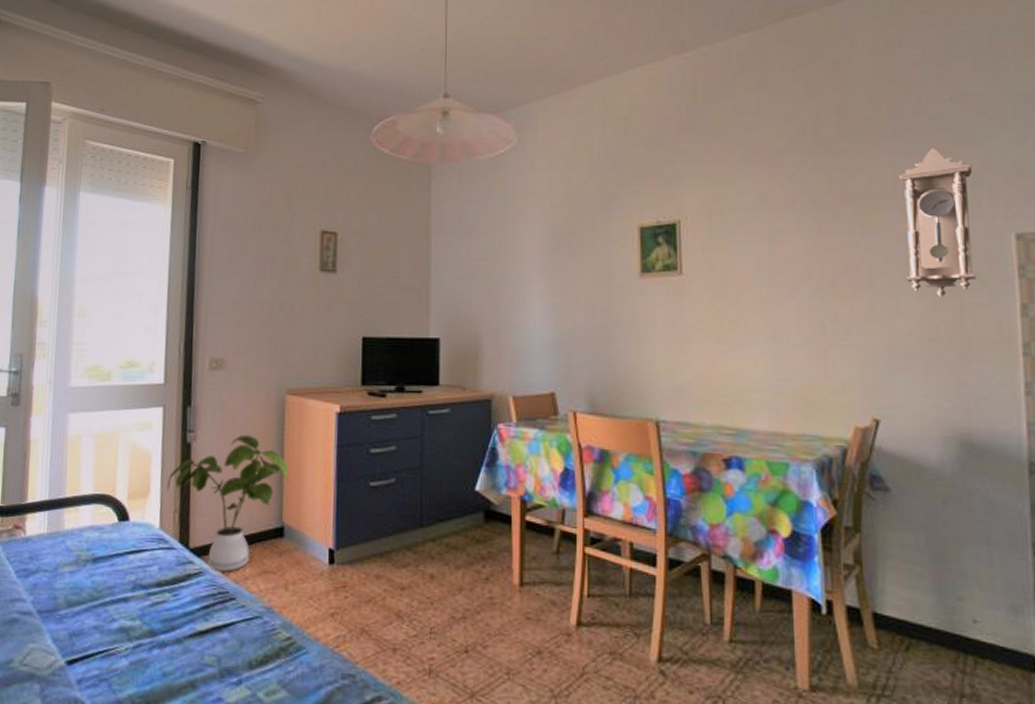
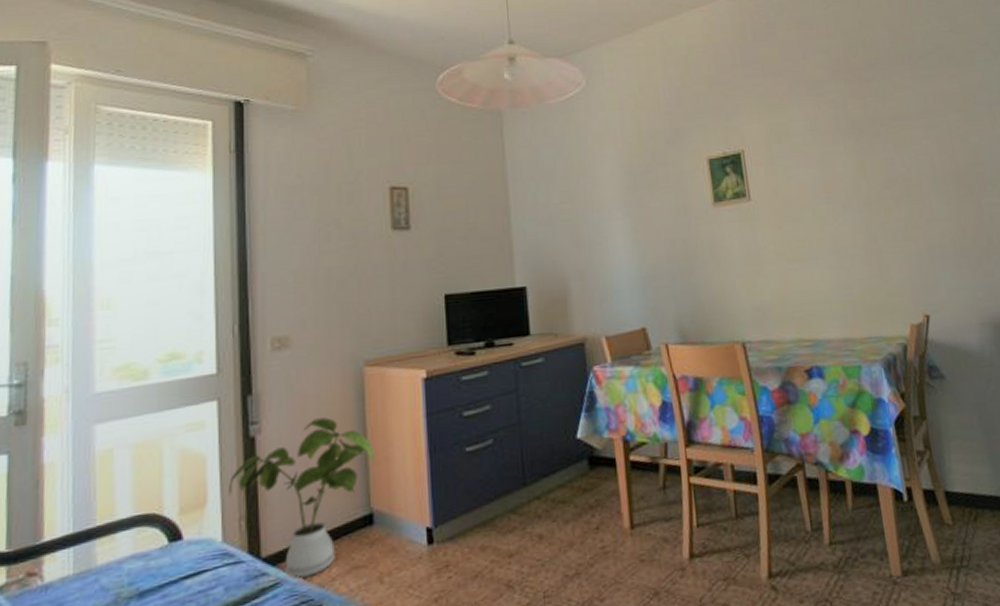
pendulum clock: present [899,148,976,297] -> none [919,73,988,201]

